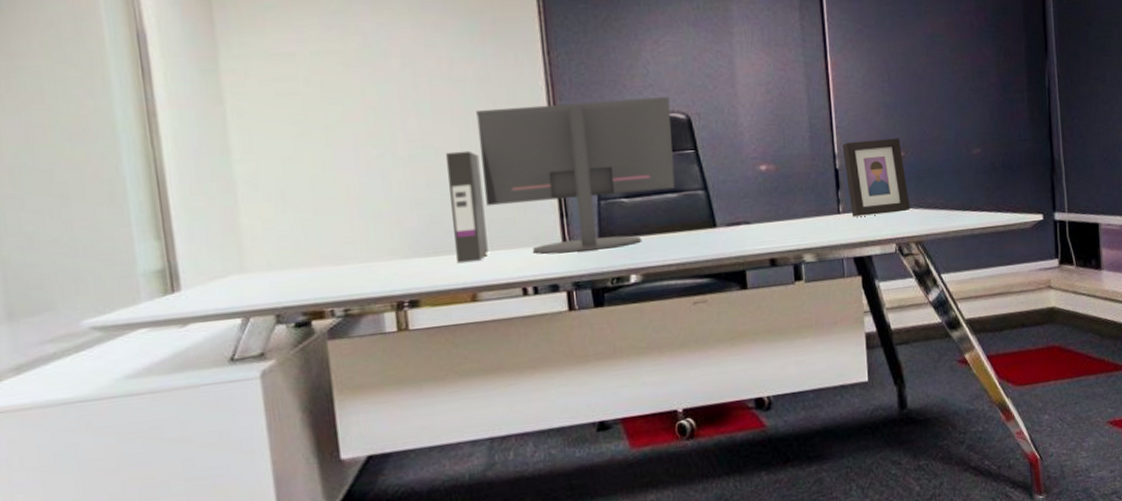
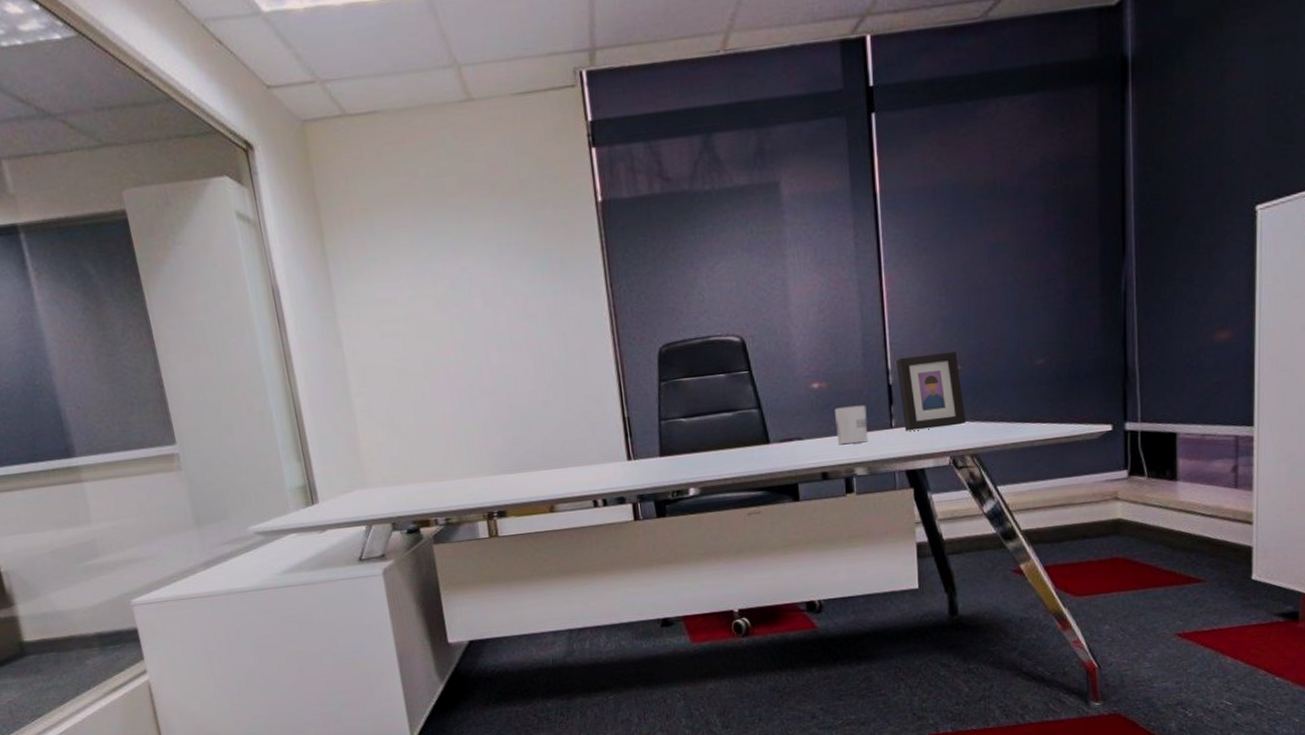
binder: present [445,150,488,264] -> none [523,378,563,479]
computer monitor: present [476,97,675,254] -> none [549,321,731,470]
mug: none [783,189,816,230] -> present [835,405,868,445]

